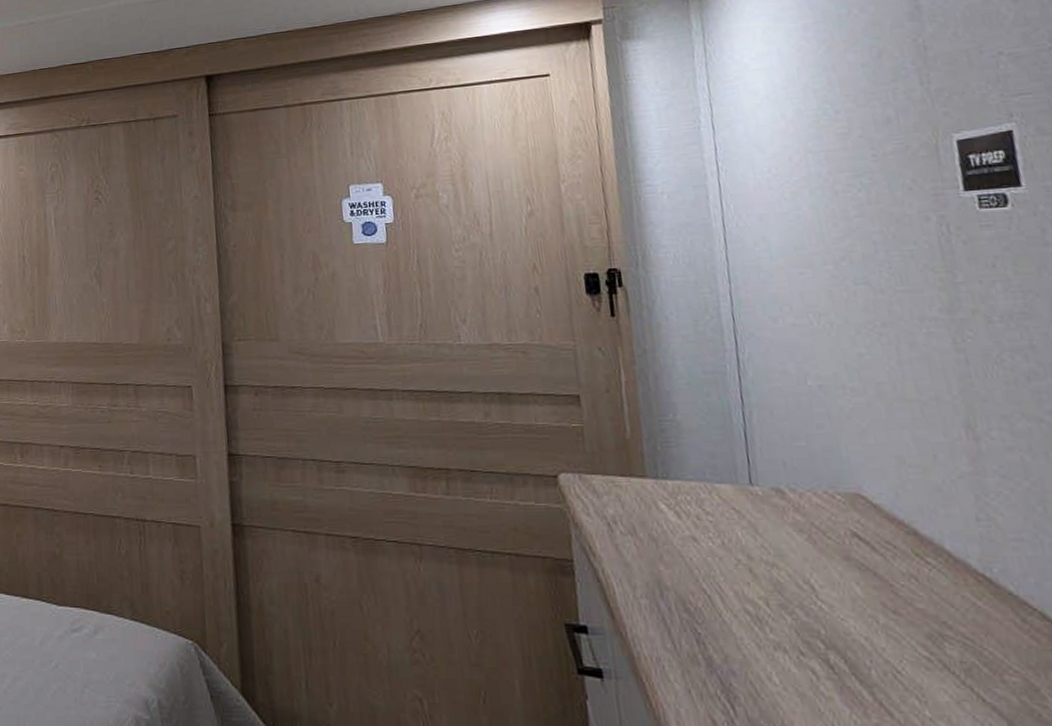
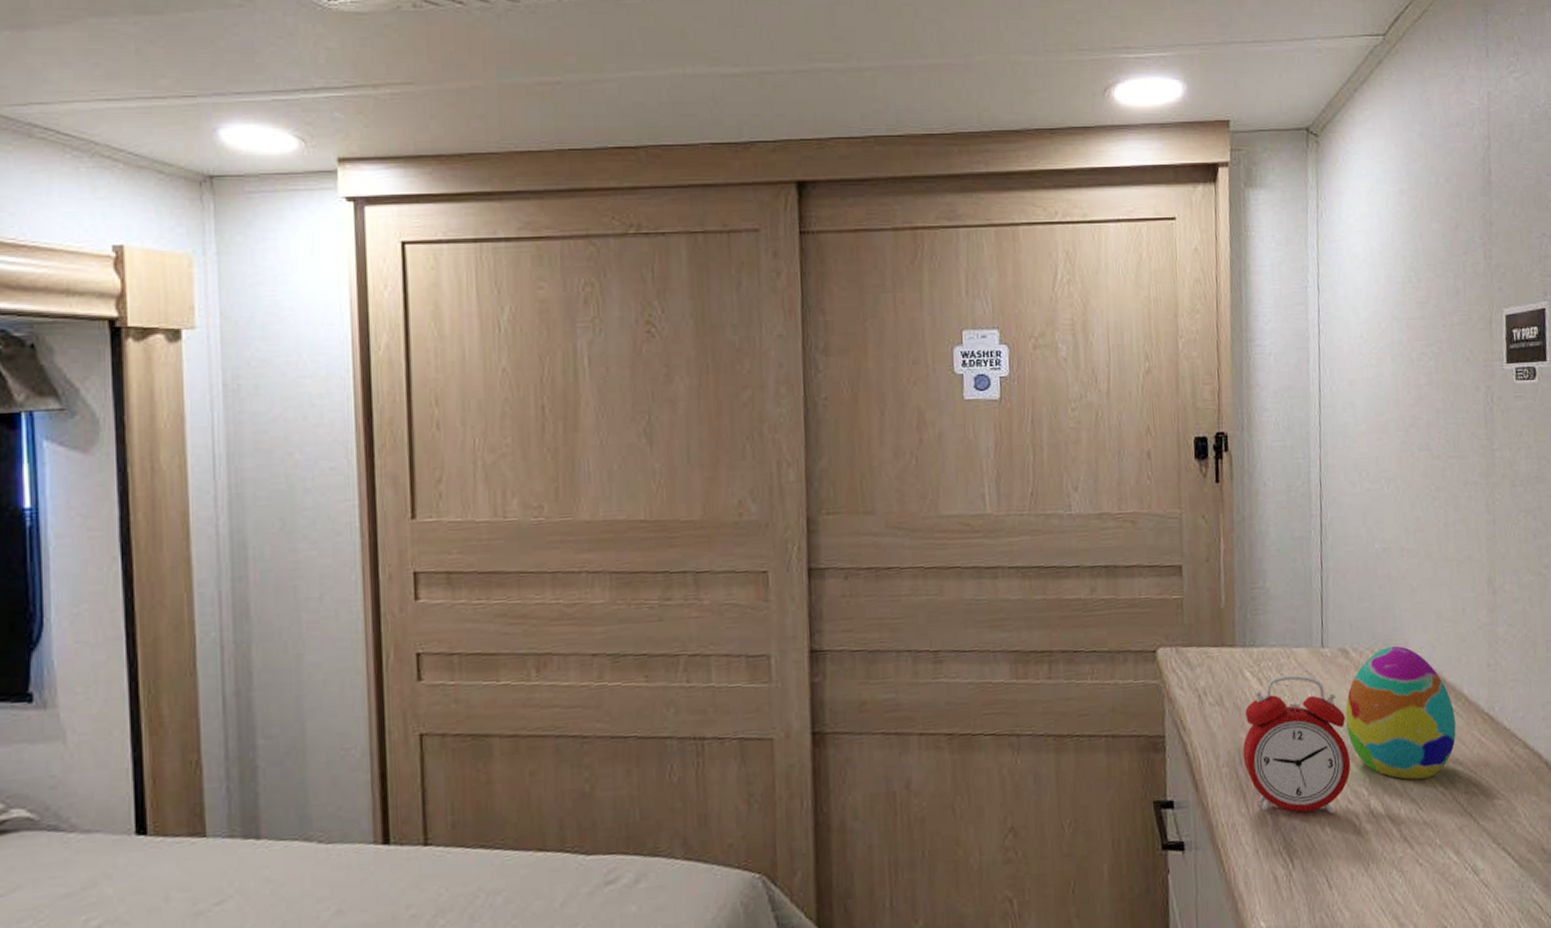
alarm clock: none [663,511,800,664] -> present [1242,675,1351,814]
decorative egg: none [786,489,940,639] -> present [1345,645,1456,780]

